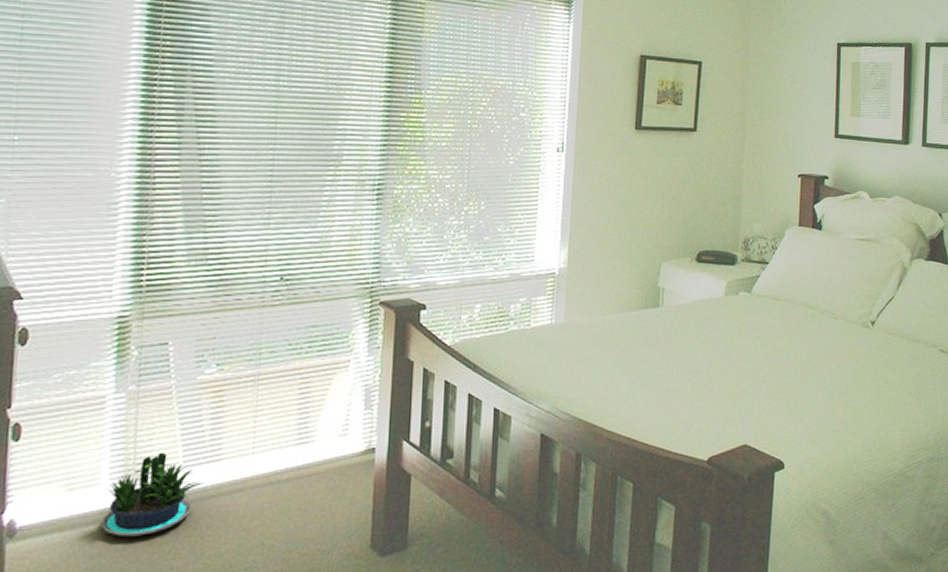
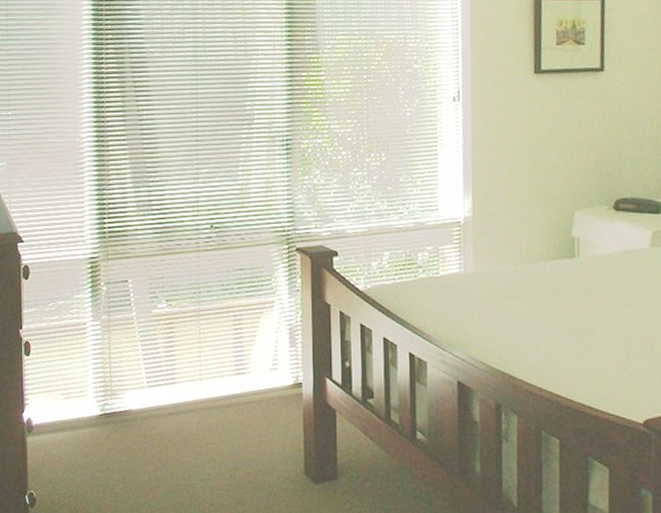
potted plant: present [100,452,205,537] -> none [90,372,165,442]

